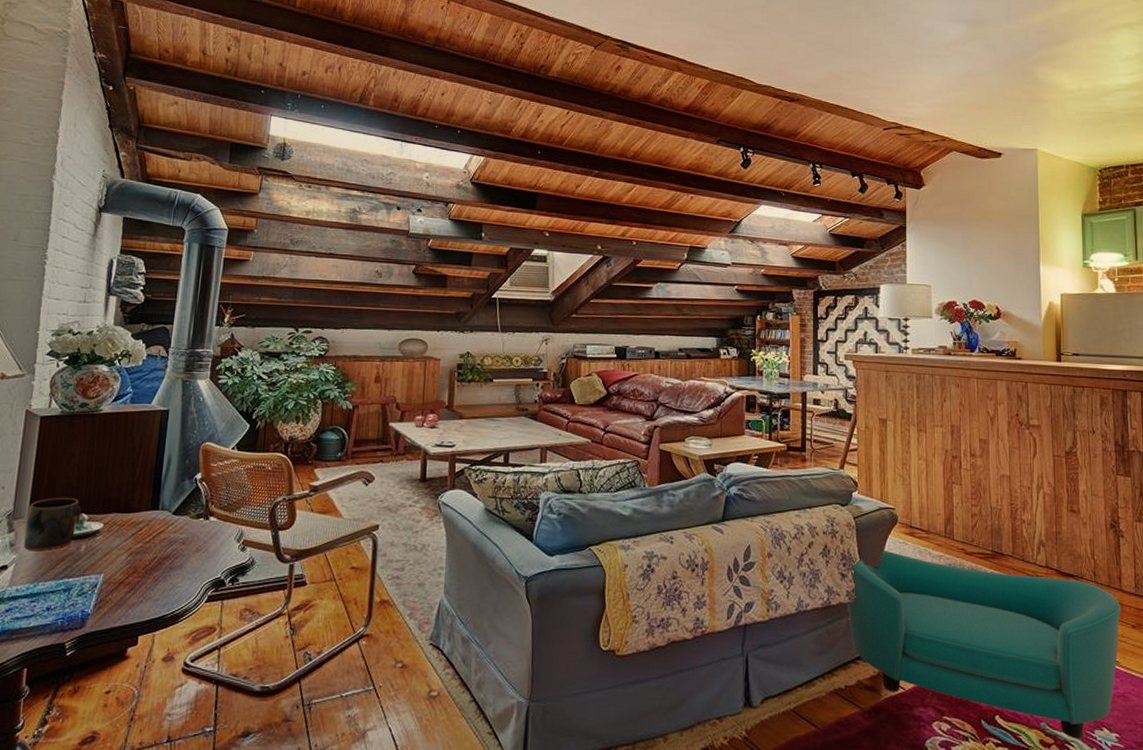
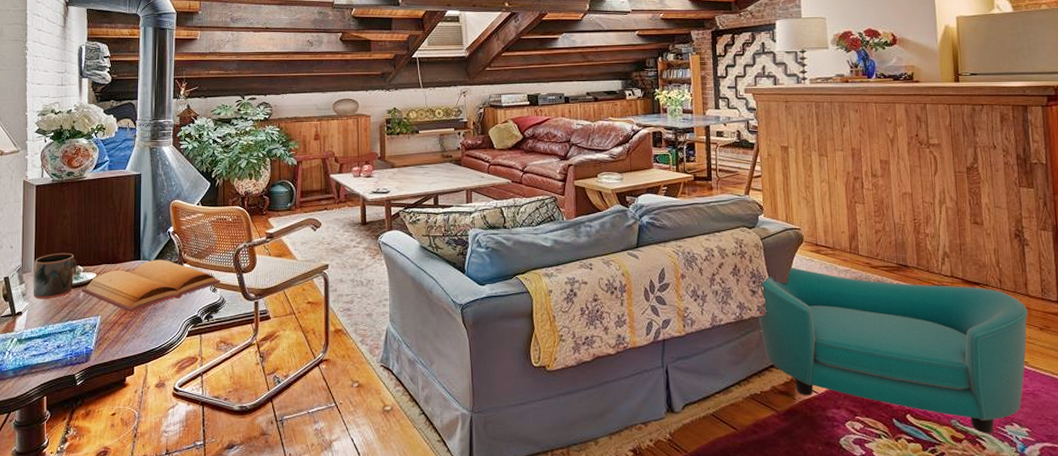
bible: none [84,510,252,571] -> present [82,259,221,312]

